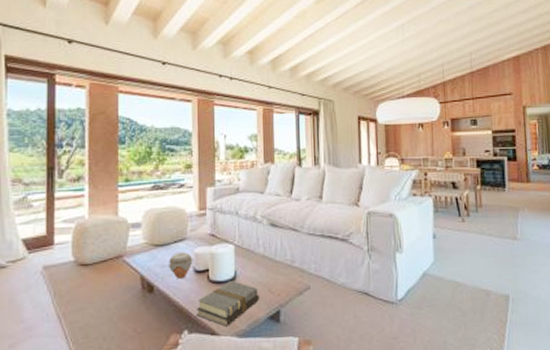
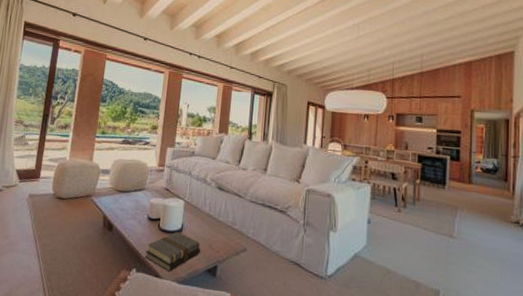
jar: present [169,252,193,278] -> none [127,200,148,223]

